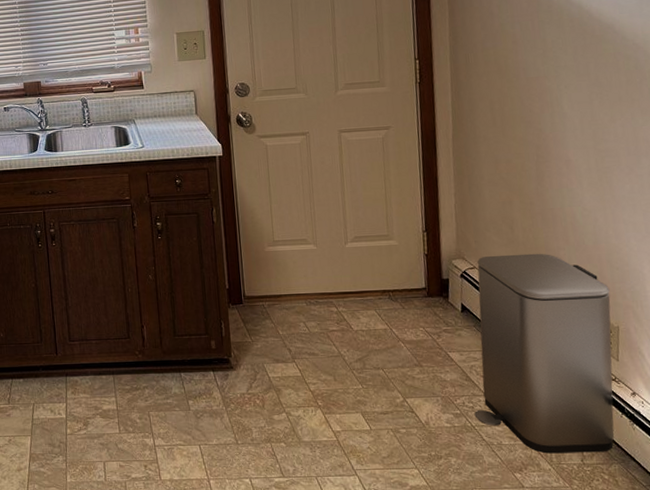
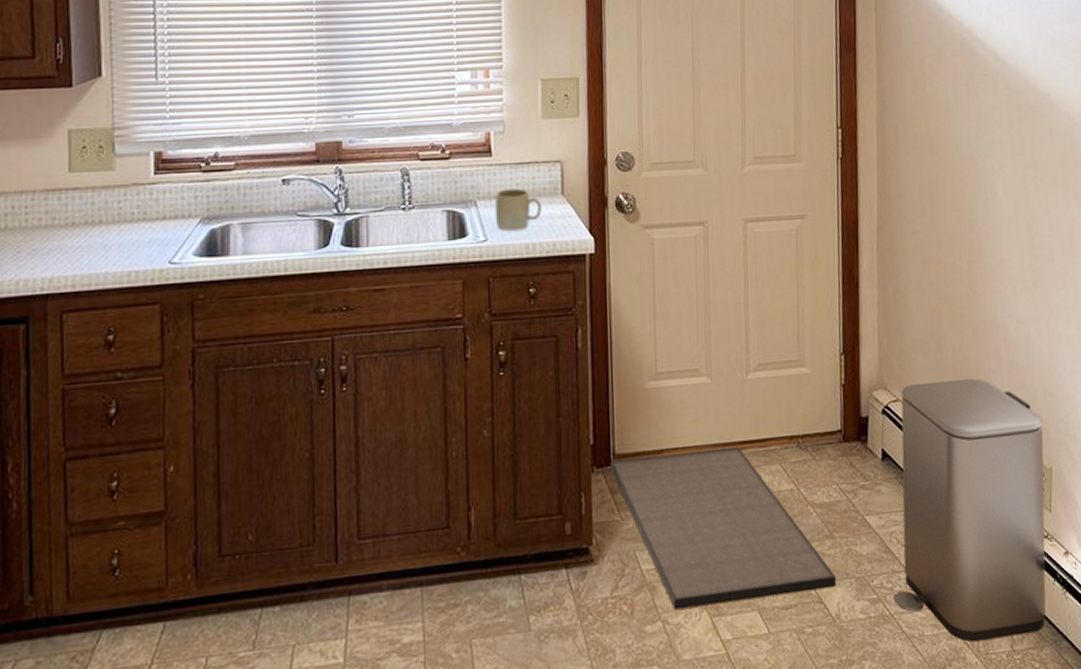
mug: none [147,110,182,141] -> present [494,188,542,232]
doormat: none [242,296,425,406] -> present [611,447,836,610]

